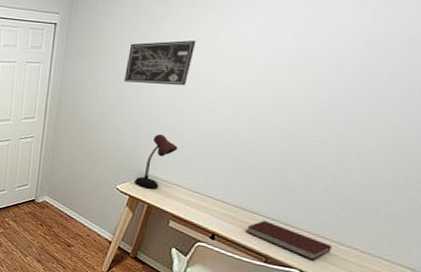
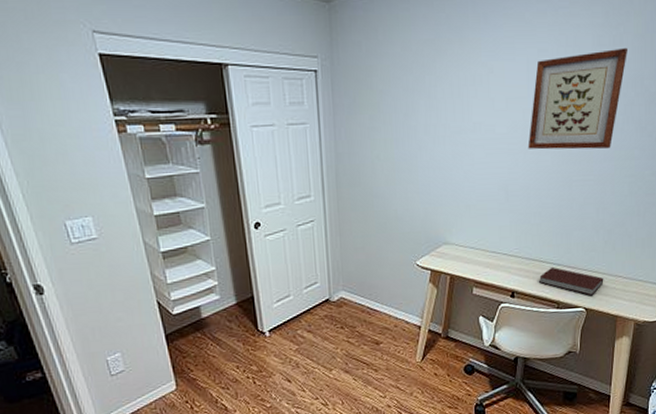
wall art: present [124,40,197,86] -> none [404,85,470,139]
desk lamp: present [135,134,178,188] -> none [433,194,469,257]
wall art: none [253,11,403,114] -> present [527,47,627,150]

